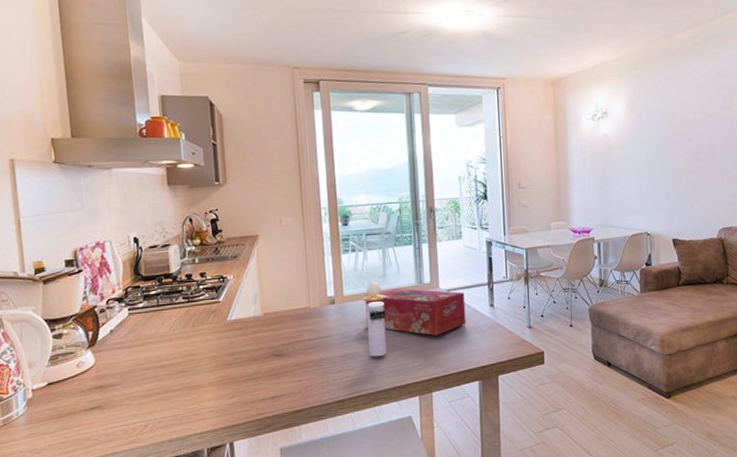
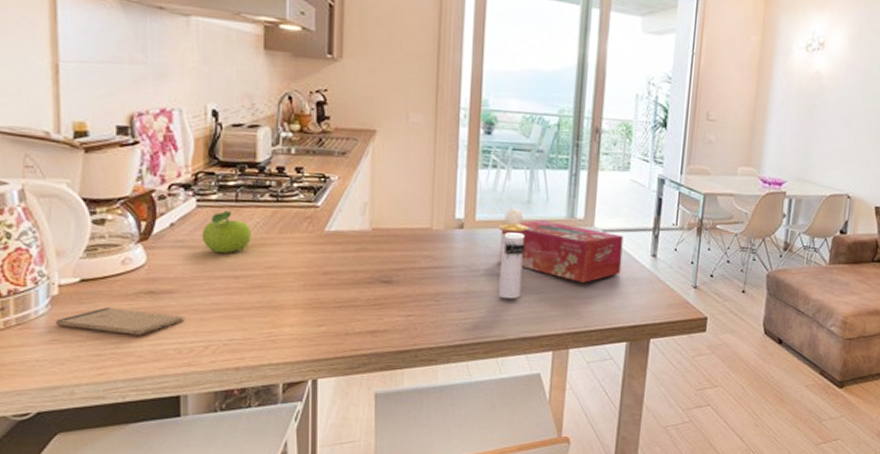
smartphone: none [31,402,127,423] -> present [55,307,184,335]
fruit: none [134,314,172,349] -> present [201,210,251,254]

